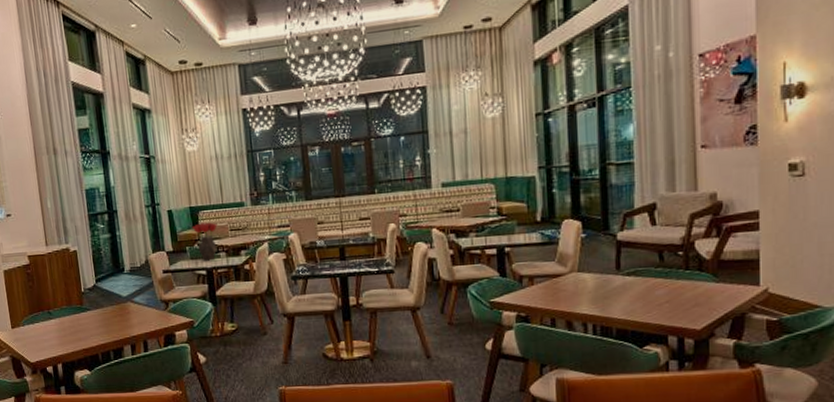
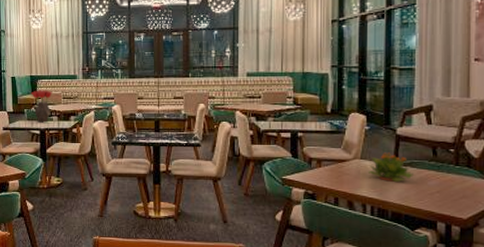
potted flower: none [586,262,640,296] -> present [367,152,415,183]

